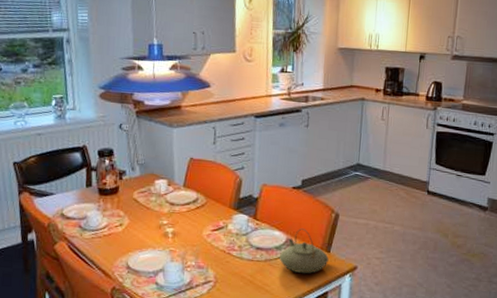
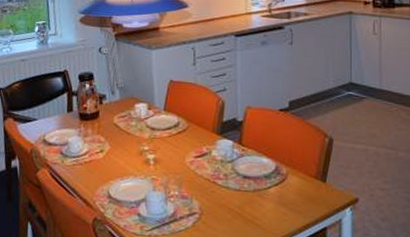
teapot: present [279,228,329,274] -> none [268,155,325,207]

